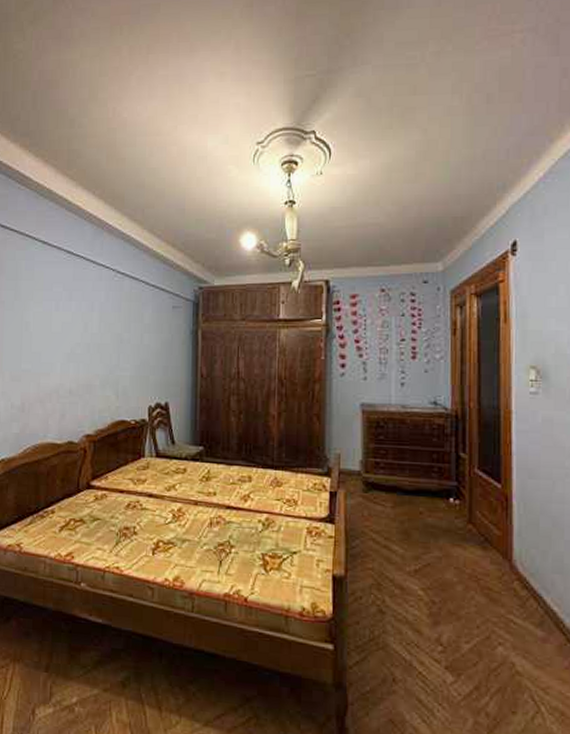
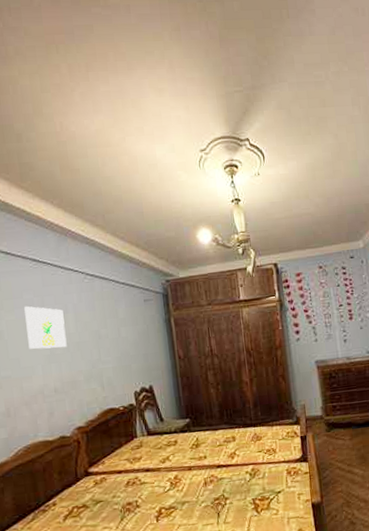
wall art: none [51,299,89,348] -> present [24,306,67,349]

